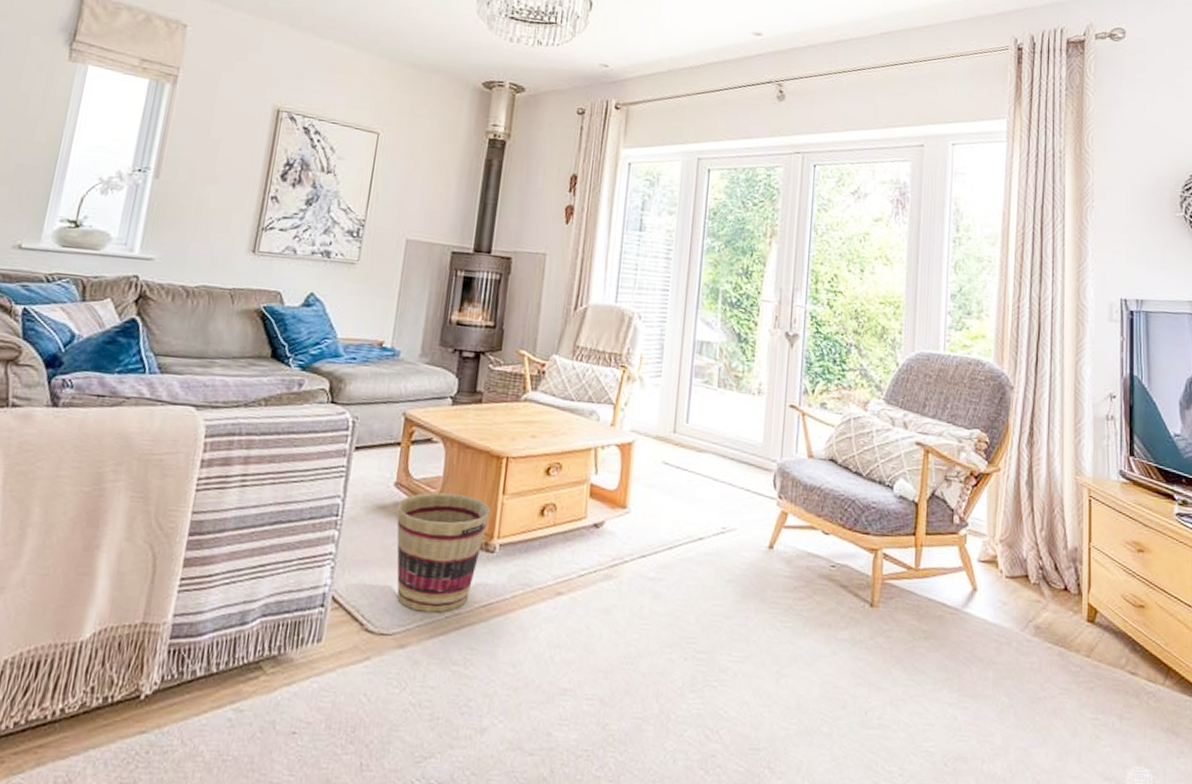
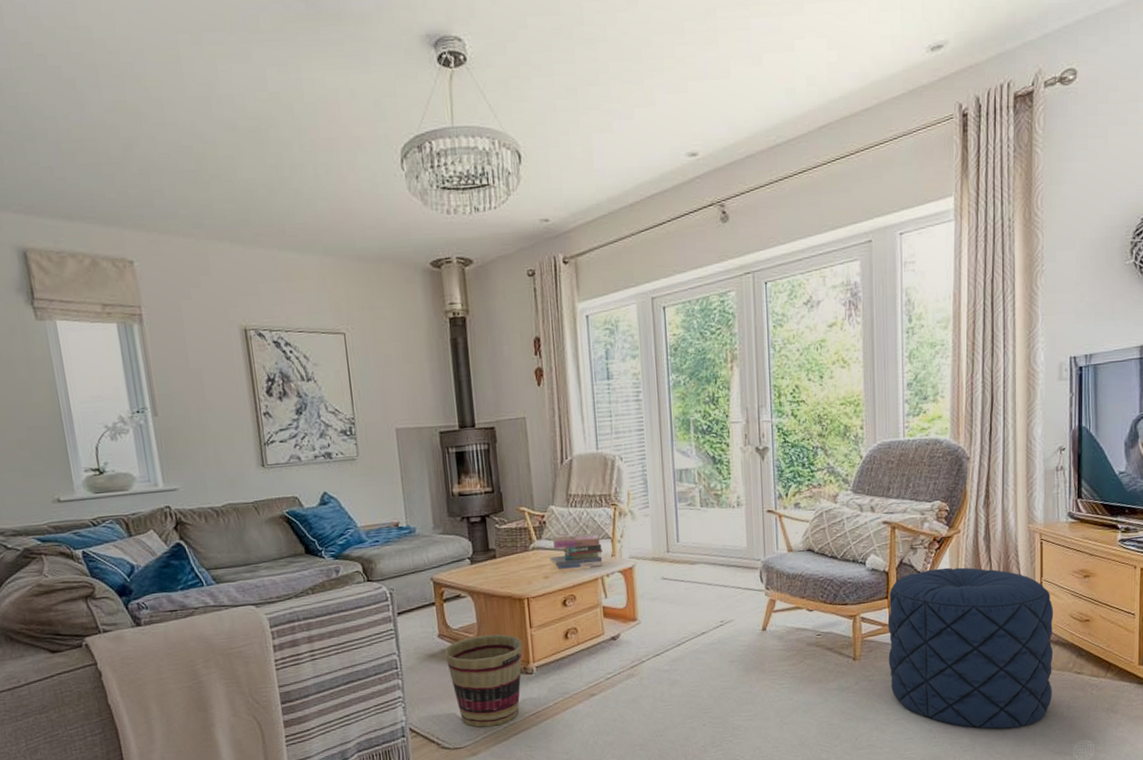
books: none [541,392,602,435] -> present [550,534,603,569]
pouf: none [911,509,1104,734] -> present [887,567,1054,729]

